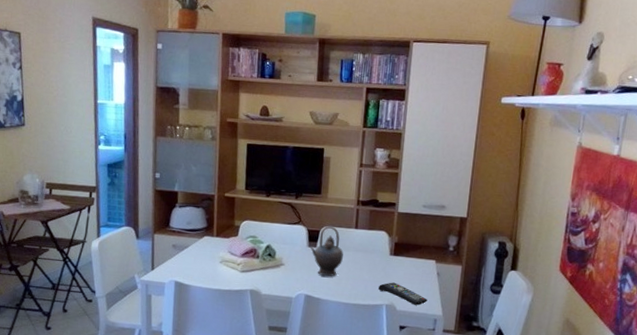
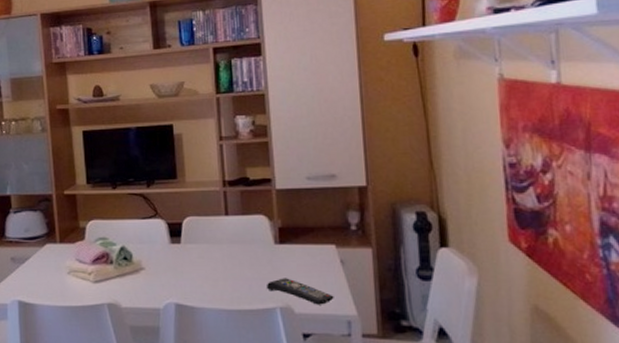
teapot: present [308,225,344,277] -> none [171,215,216,279]

